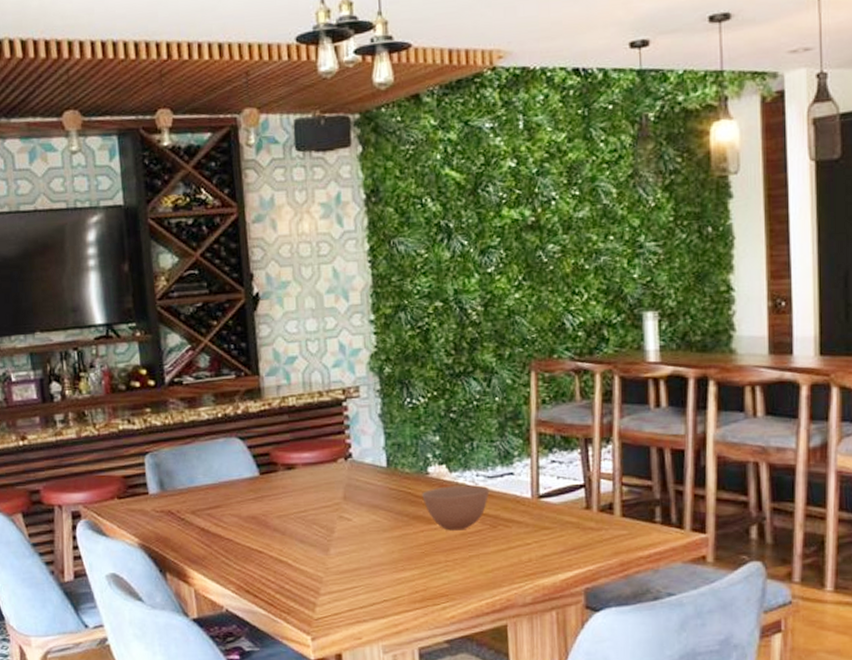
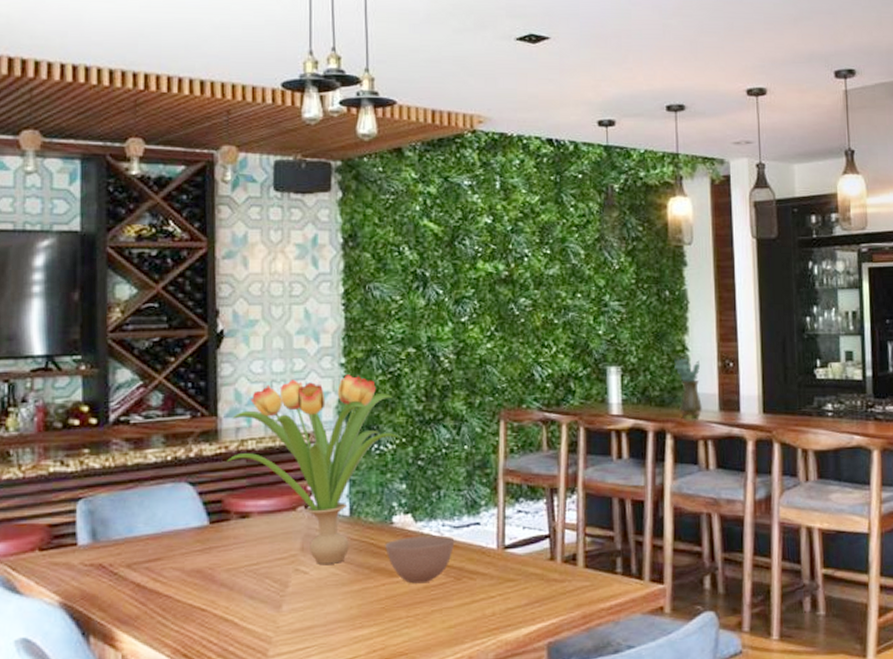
flower arrangement: none [271,331,430,512] -> present [227,375,398,564]
vase: none [718,296,749,367] -> present [674,355,702,421]

